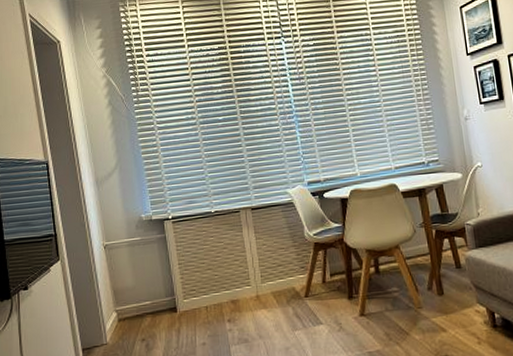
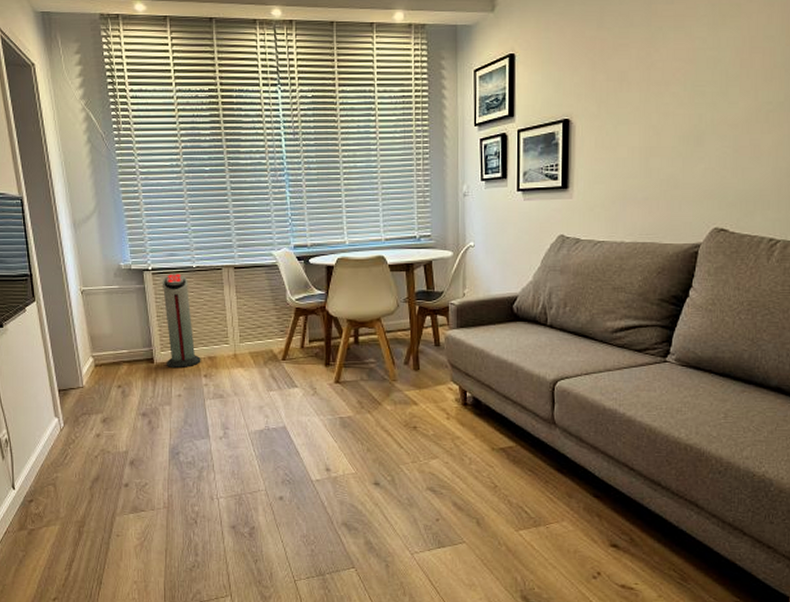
air purifier: none [182,219,224,315] -> present [162,272,201,367]

